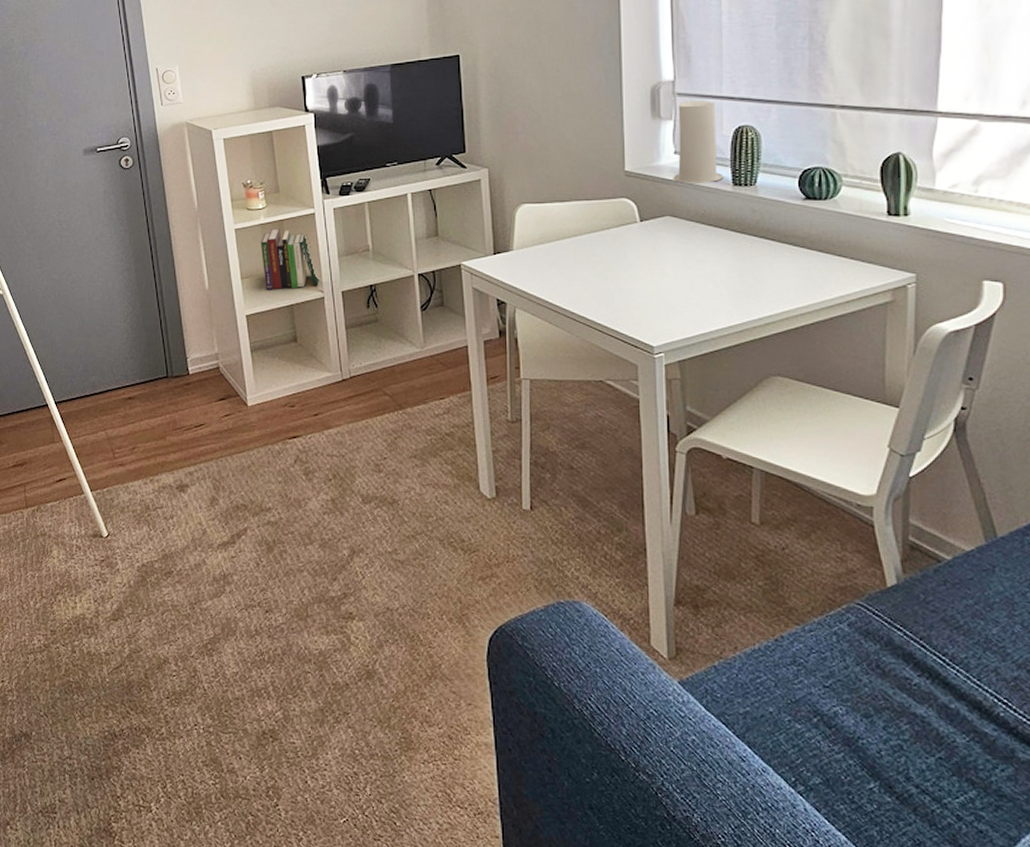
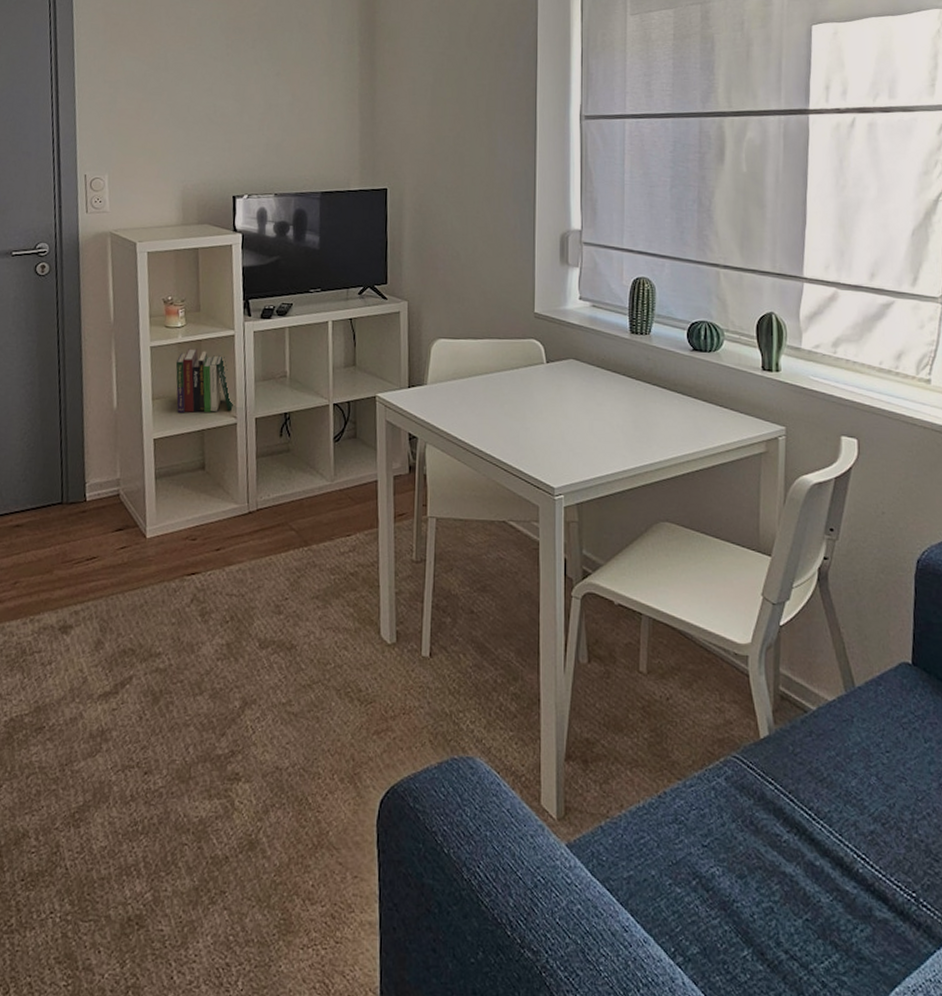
candle: present [673,101,724,184] -> none [577,250,622,330]

